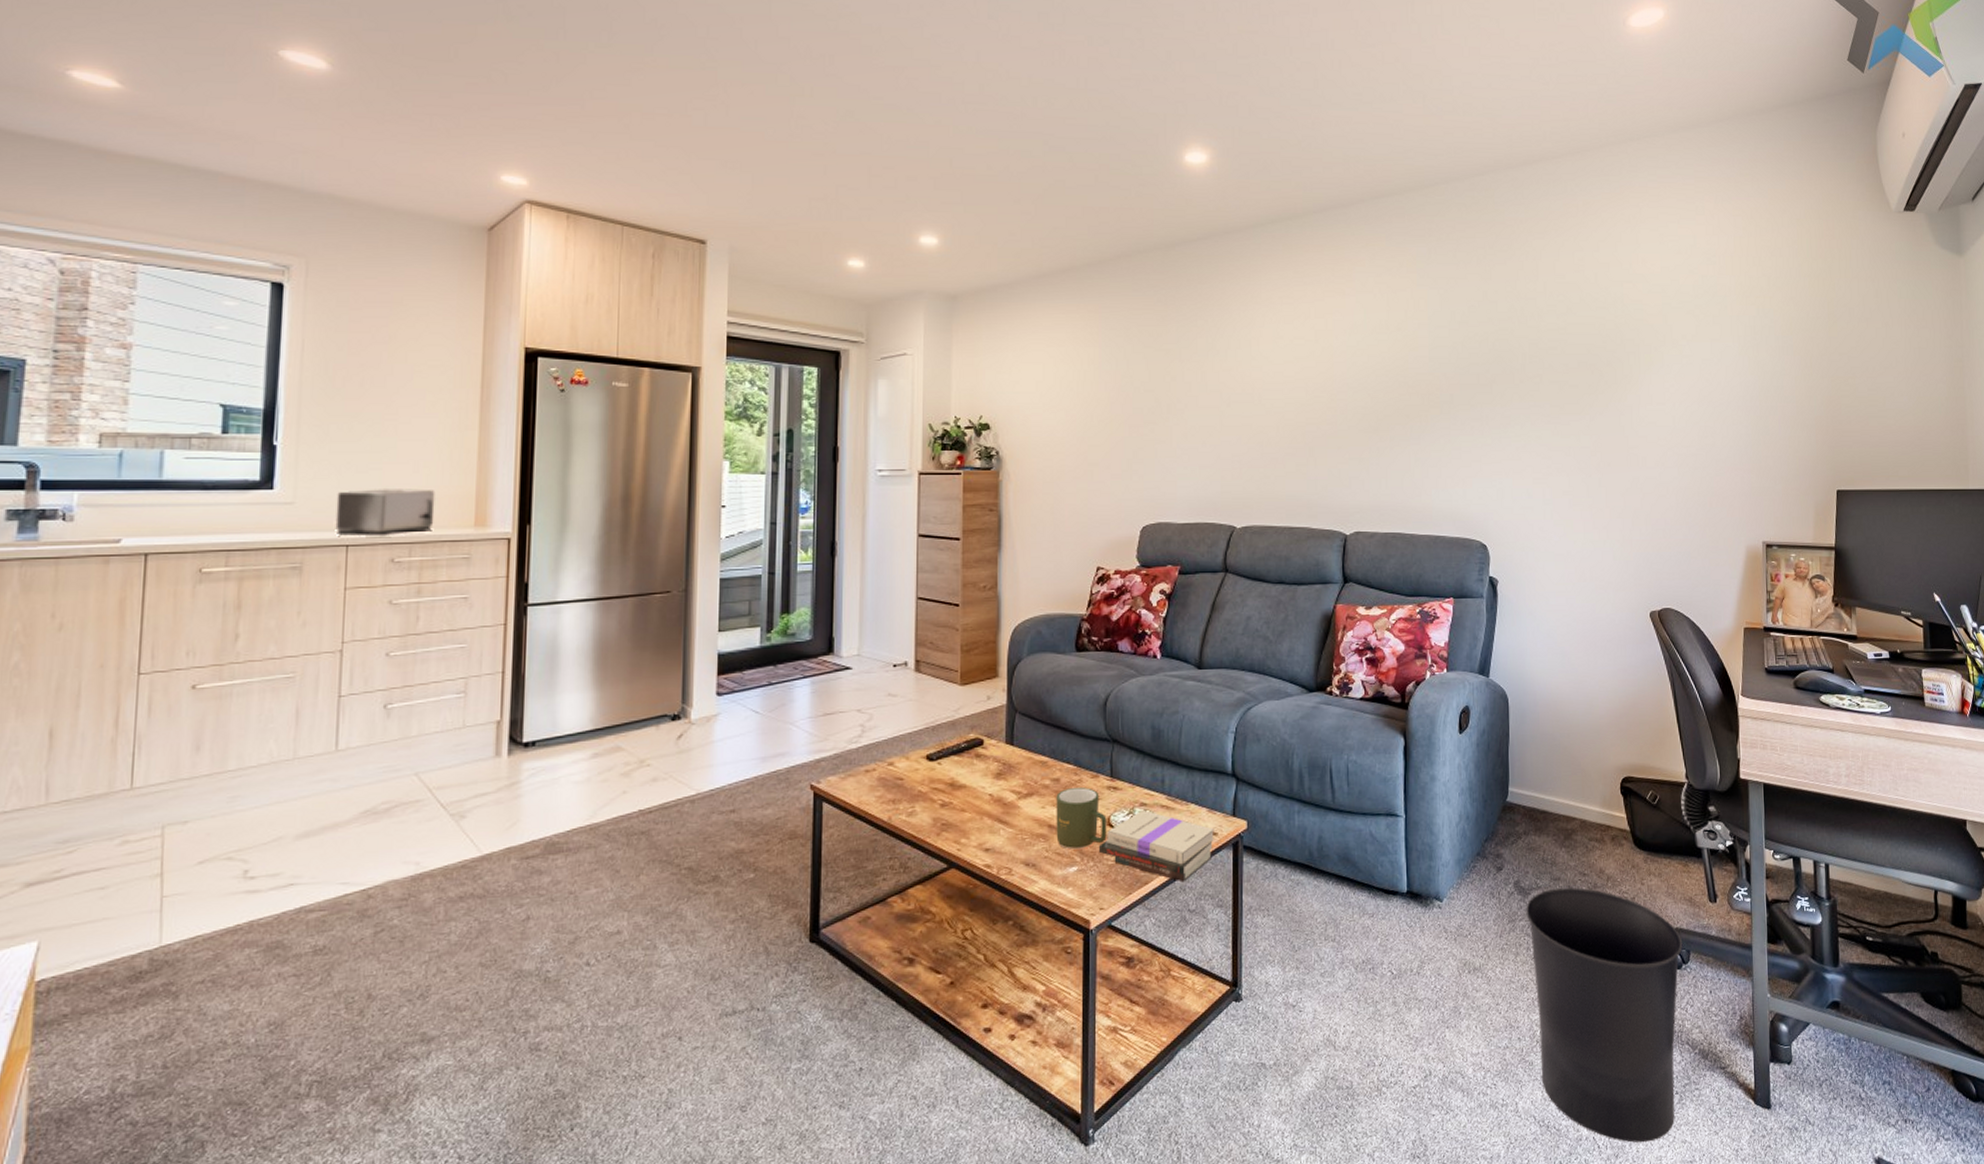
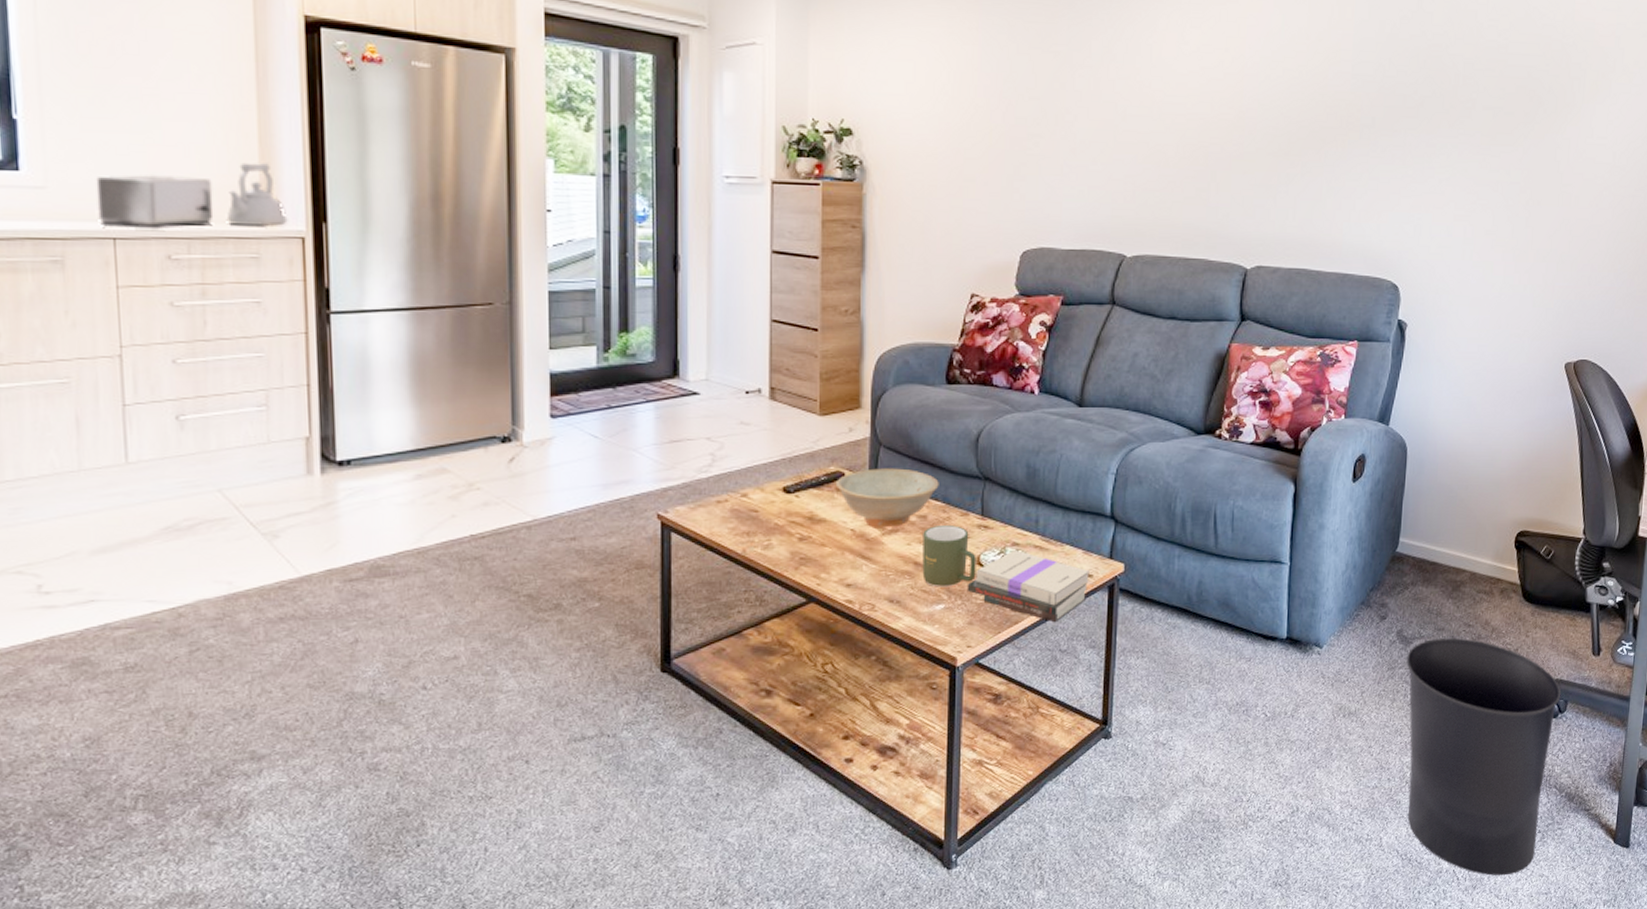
kettle: none [444,475,497,530] -> present [226,162,288,226]
dish: none [974,733,1071,793] -> present [835,468,939,528]

